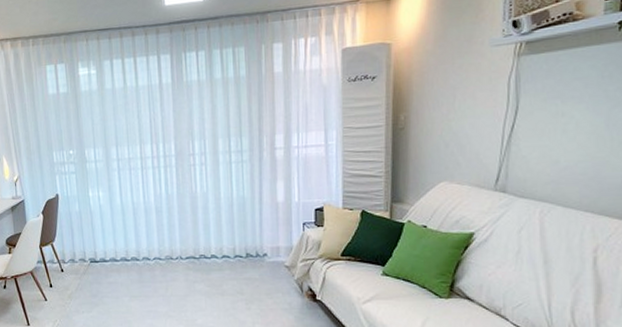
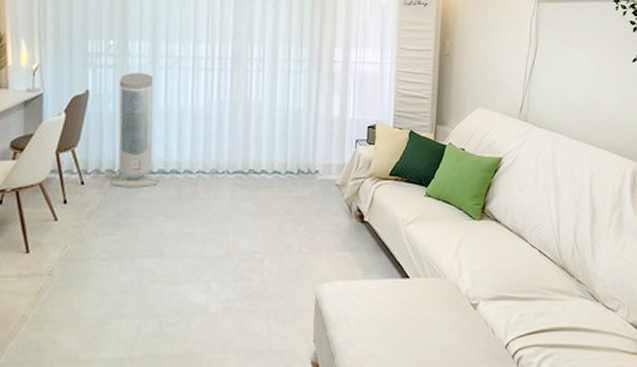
air purifier: none [81,176,122,273] -> present [110,73,159,187]

